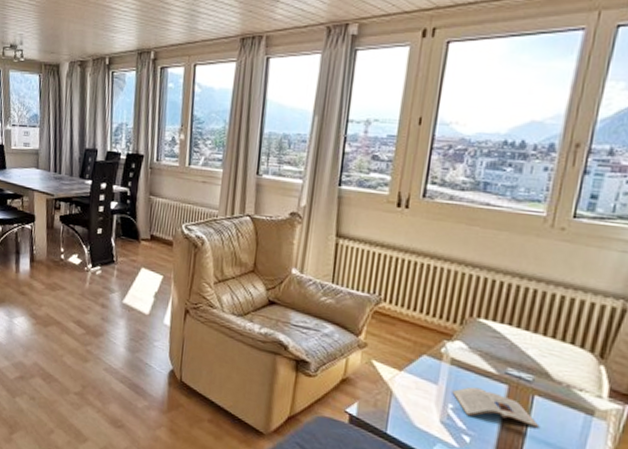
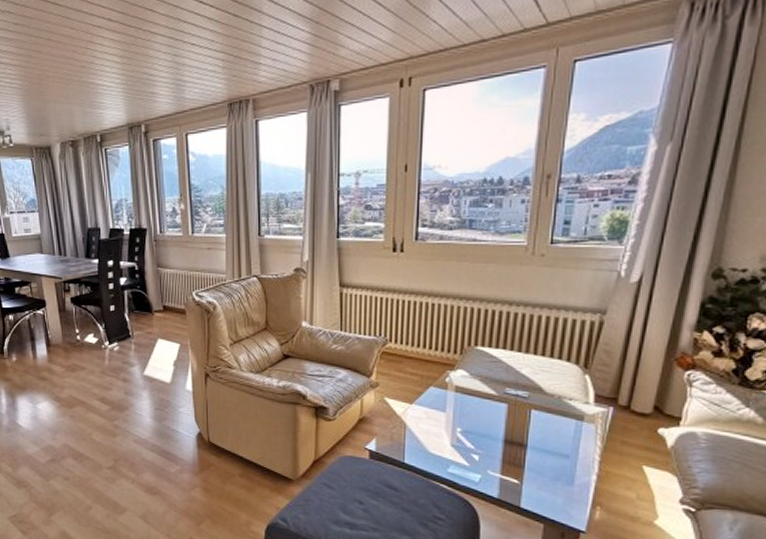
magazine: present [452,386,540,428] -> none [459,409,538,438]

